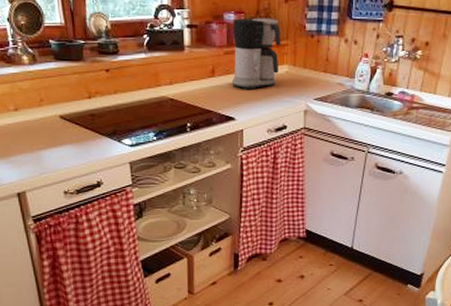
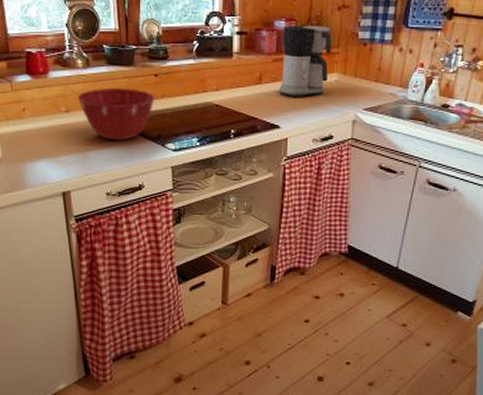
mixing bowl: none [26,84,108,138] -> present [77,89,155,140]

